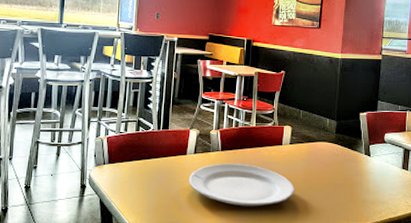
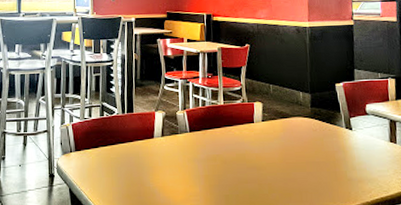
plate: present [189,163,294,207] -> none [159,144,272,191]

